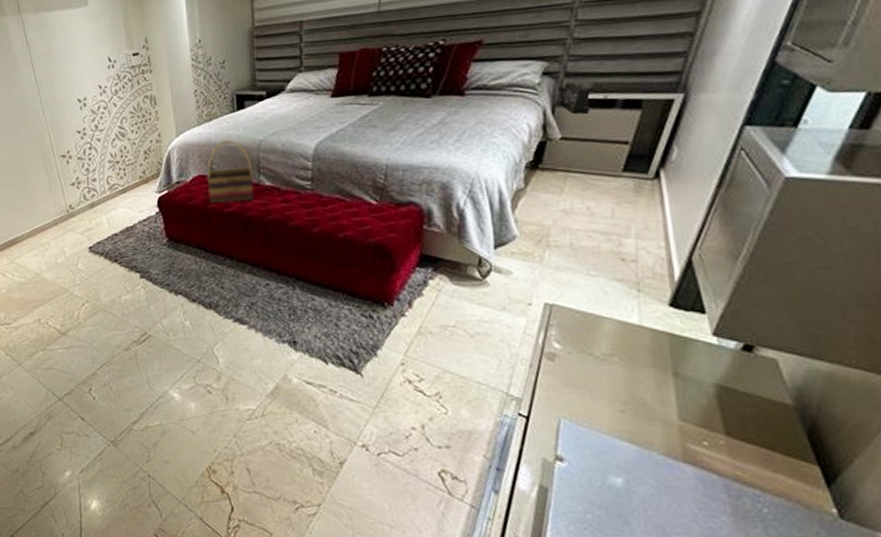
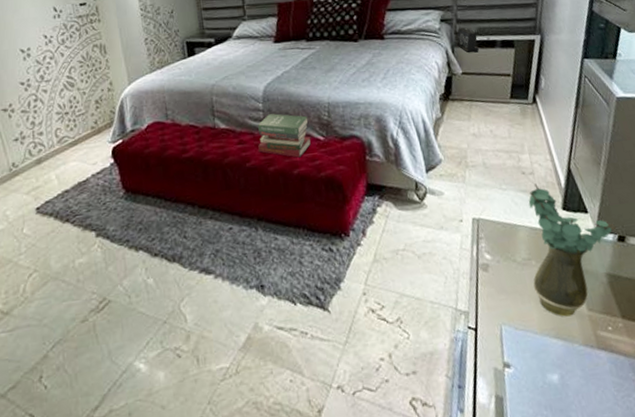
woven basket: present [206,139,254,203] -> none [161,85,211,150]
books: none [303,173,362,221] -> present [258,113,311,158]
vase: none [611,273,742,422] -> present [528,183,615,317]

